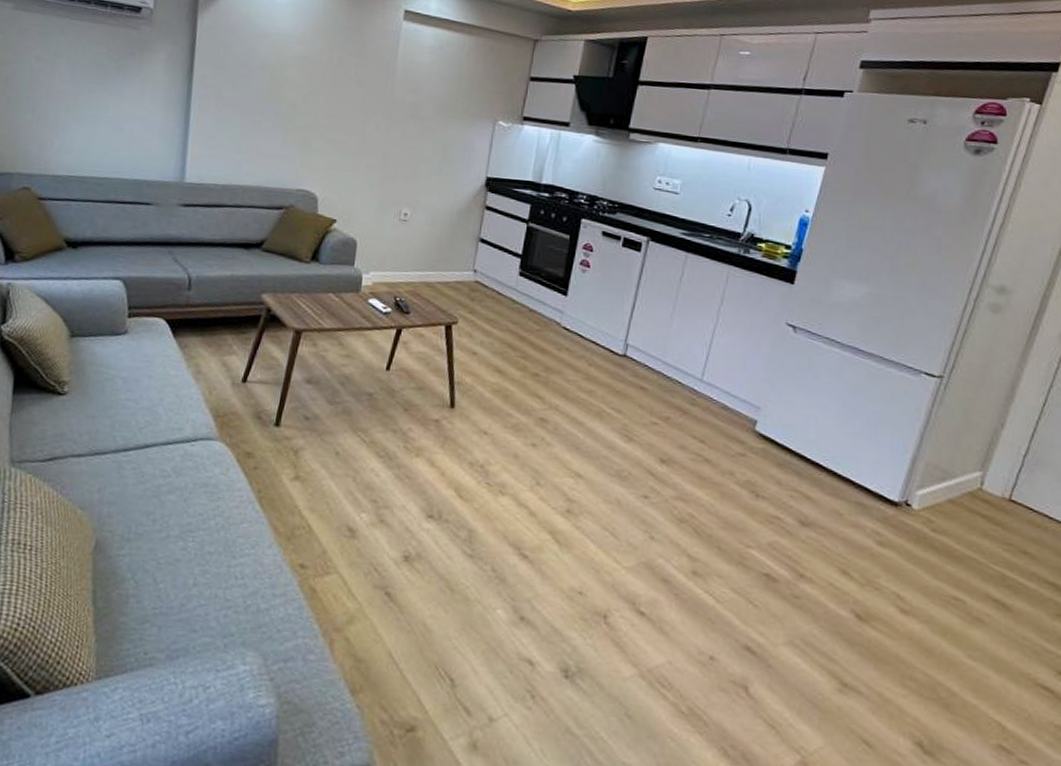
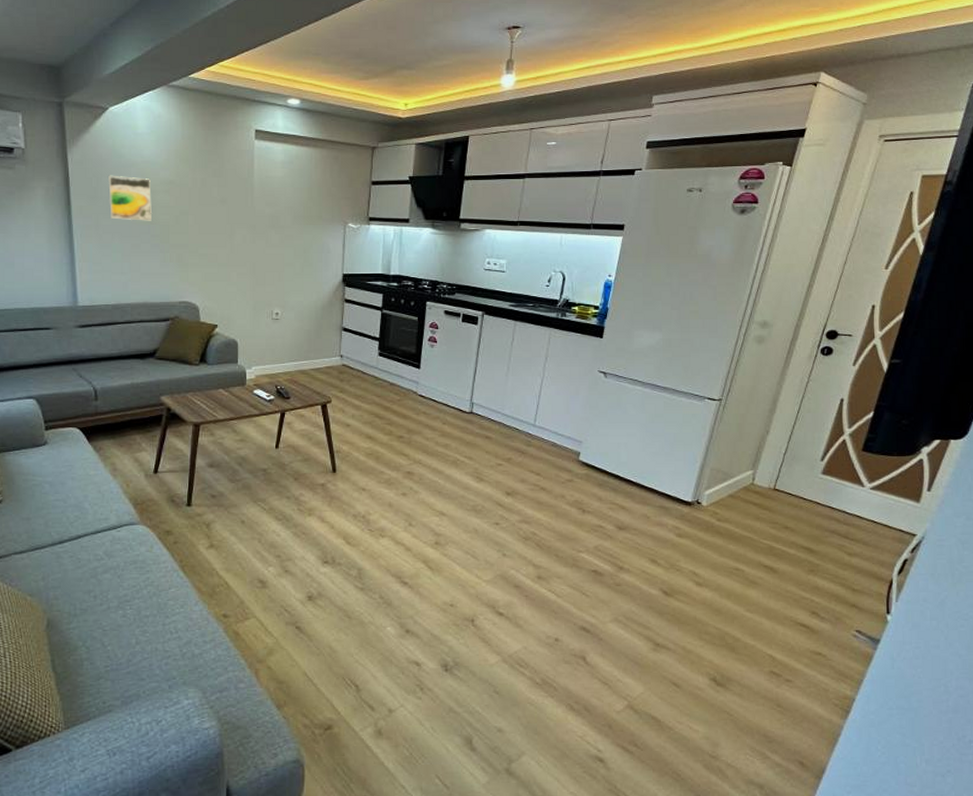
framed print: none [234,44,283,98] -> present [108,175,152,221]

